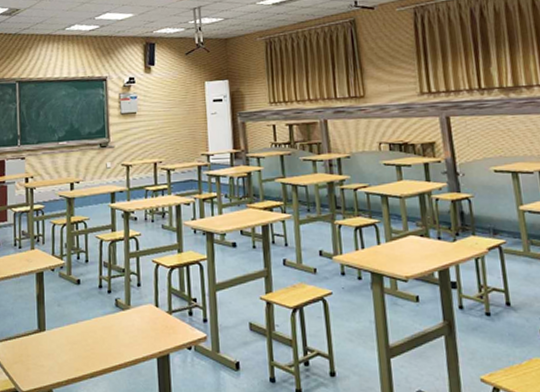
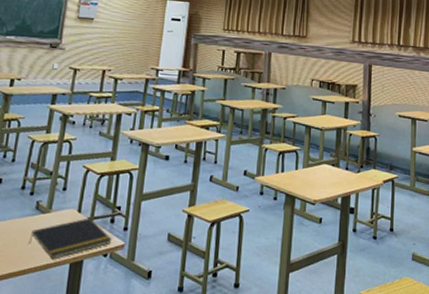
notepad: none [115,311,194,355] -> present [28,218,112,260]

